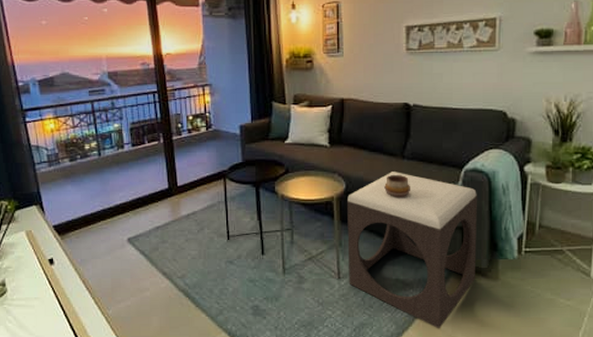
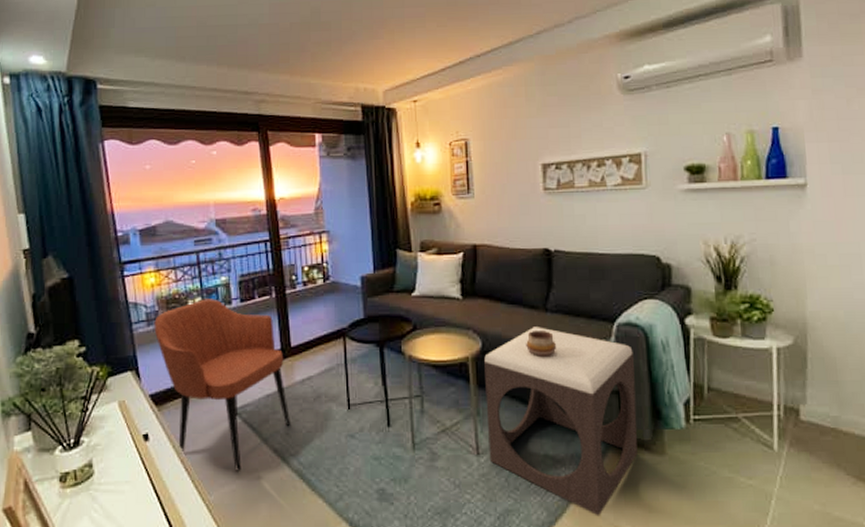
armchair: none [55,143,178,290] -> present [154,299,291,471]

